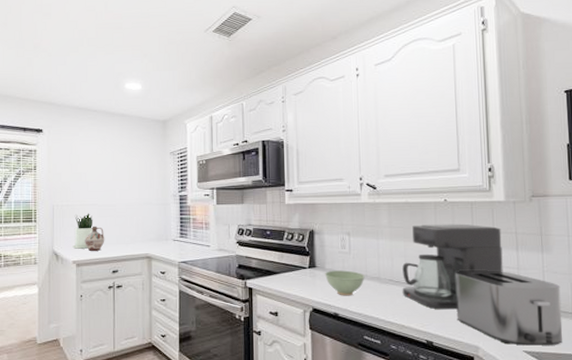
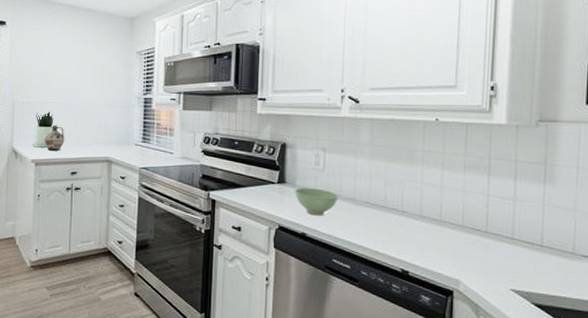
coffee maker: present [402,223,503,310] -> none [379,144,499,239]
toaster: present [455,270,563,346] -> none [438,197,562,286]

